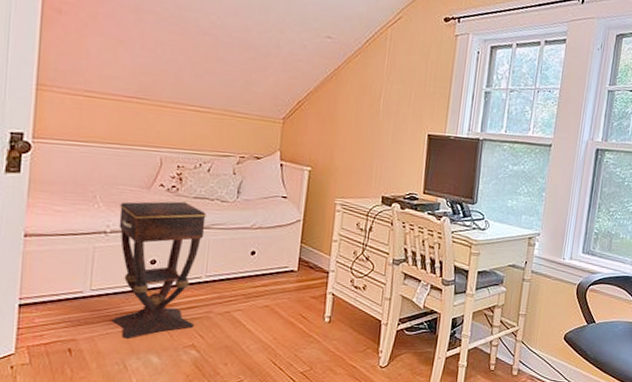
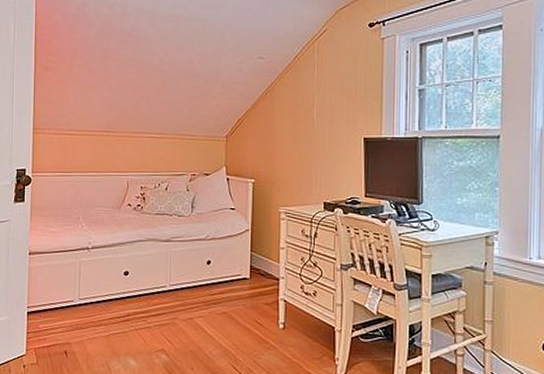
side table: present [111,201,206,340] -> none [96,218,167,344]

